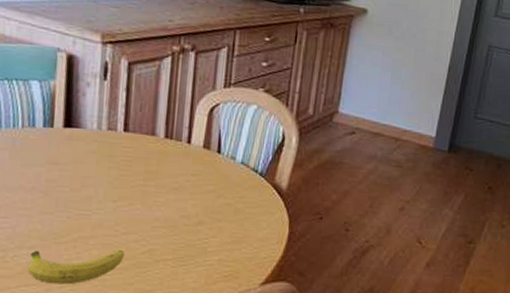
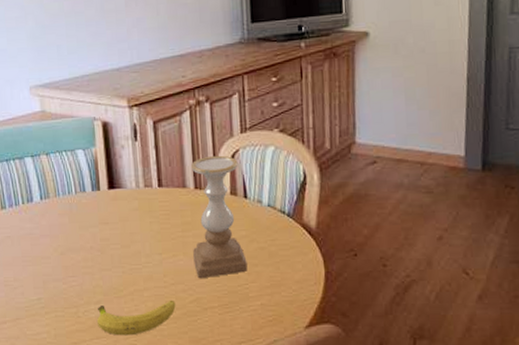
candle holder: none [152,106,217,230] -> present [191,155,248,279]

